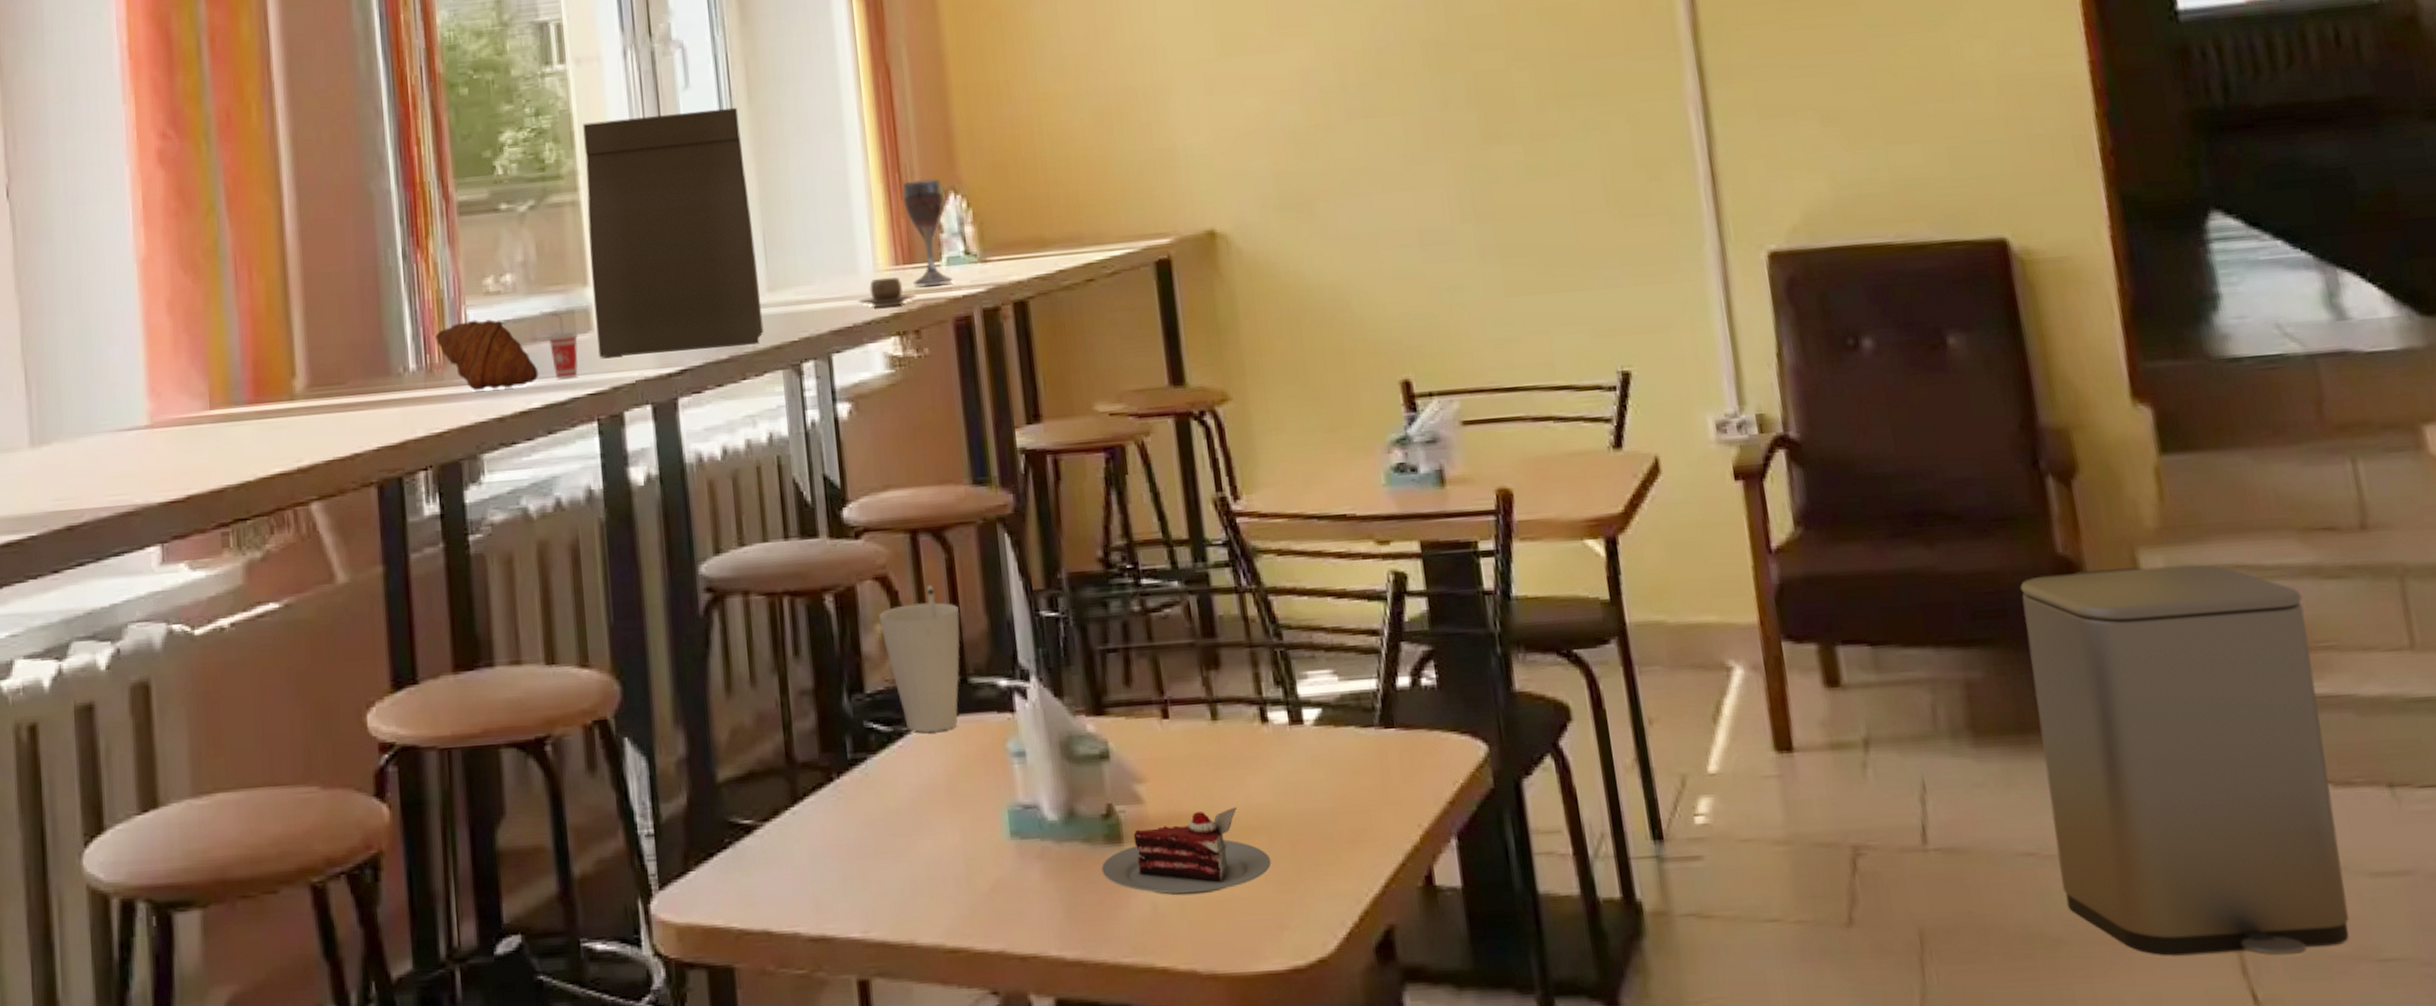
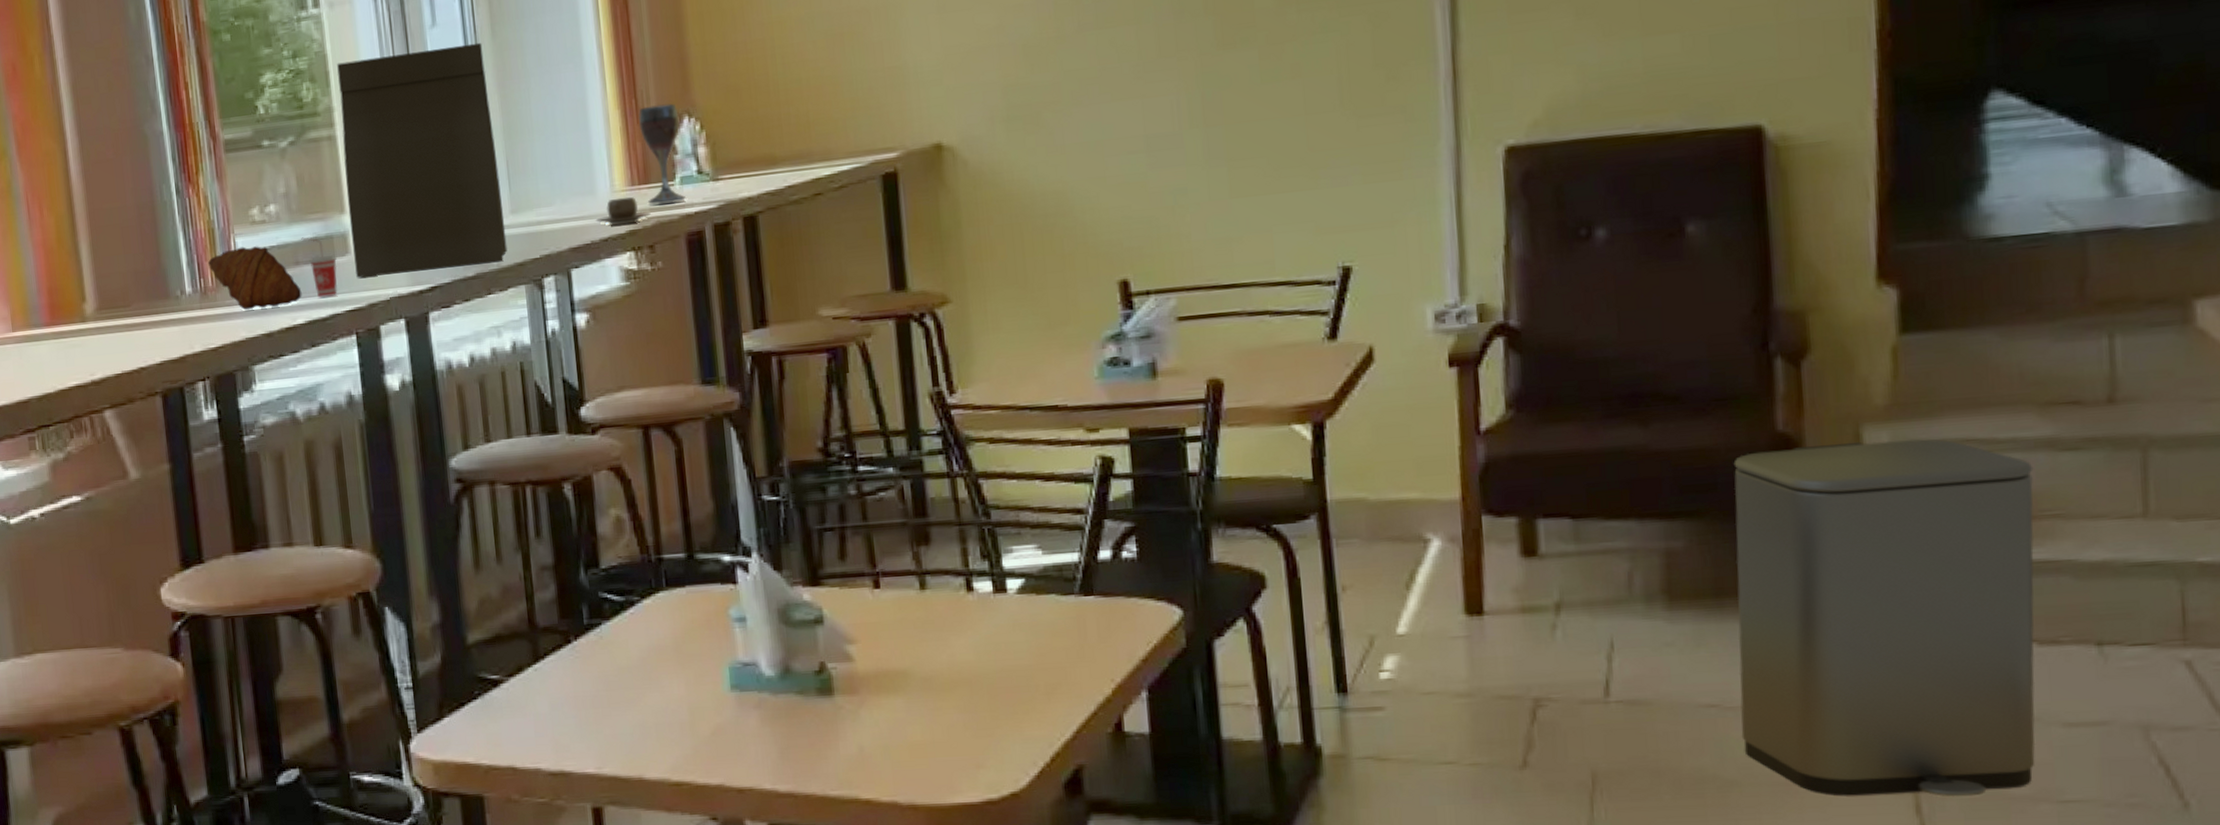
cup: present [879,584,960,733] -> none [613,473,688,602]
cake slice: present [1101,807,1272,896] -> none [813,664,971,739]

